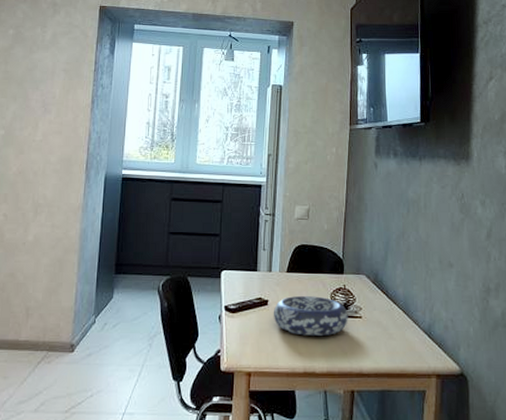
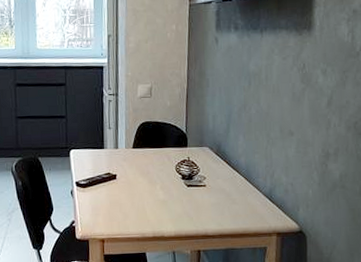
decorative bowl: present [273,296,348,336] -> none [121,169,193,205]

